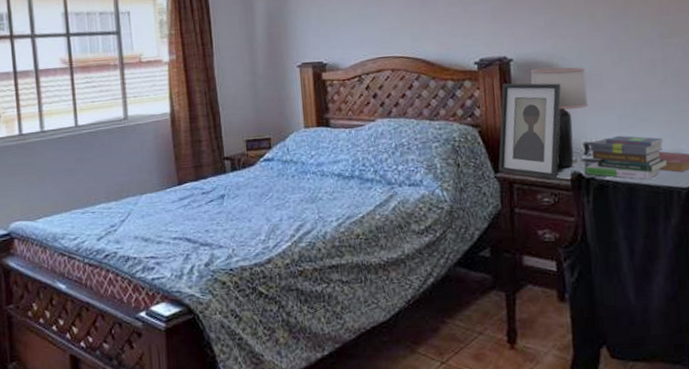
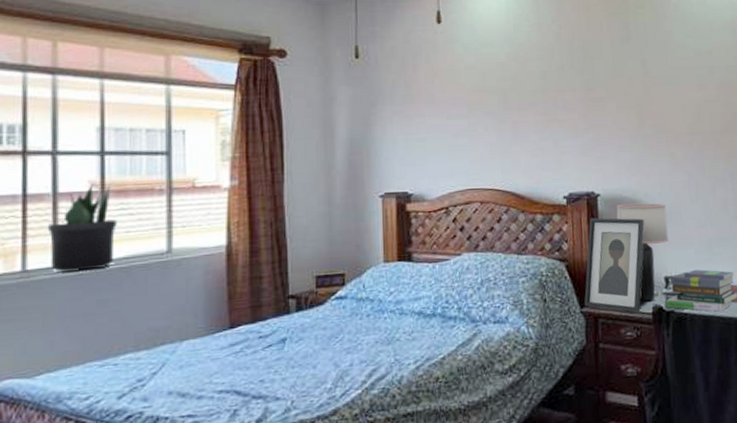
planter: none [34,61,84,136] -> present [48,183,117,272]

